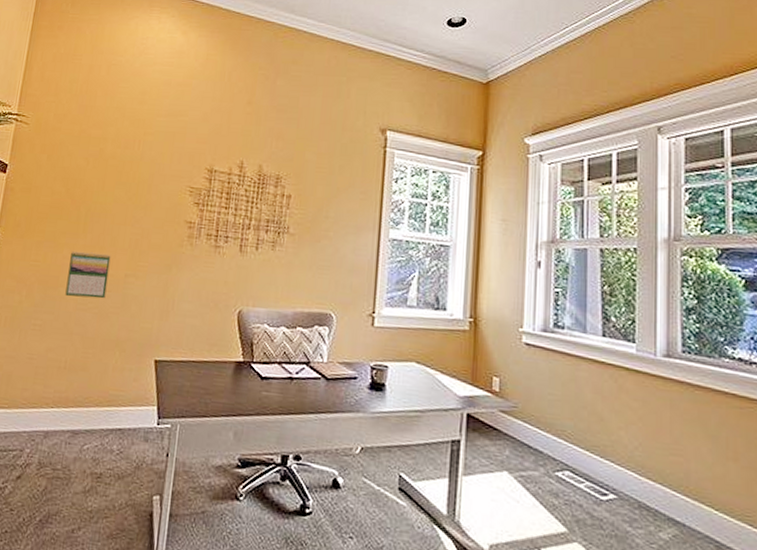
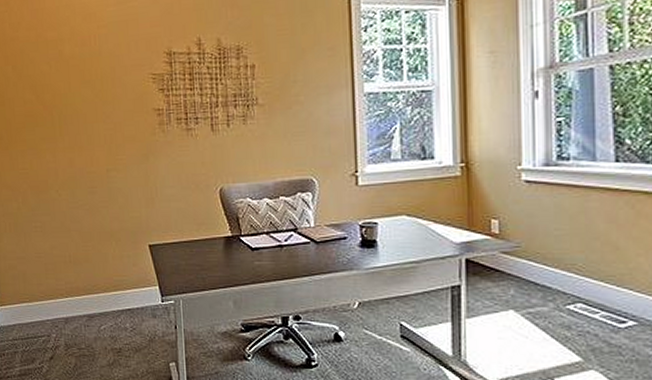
calendar: present [65,251,111,299] -> none [54,153,93,198]

